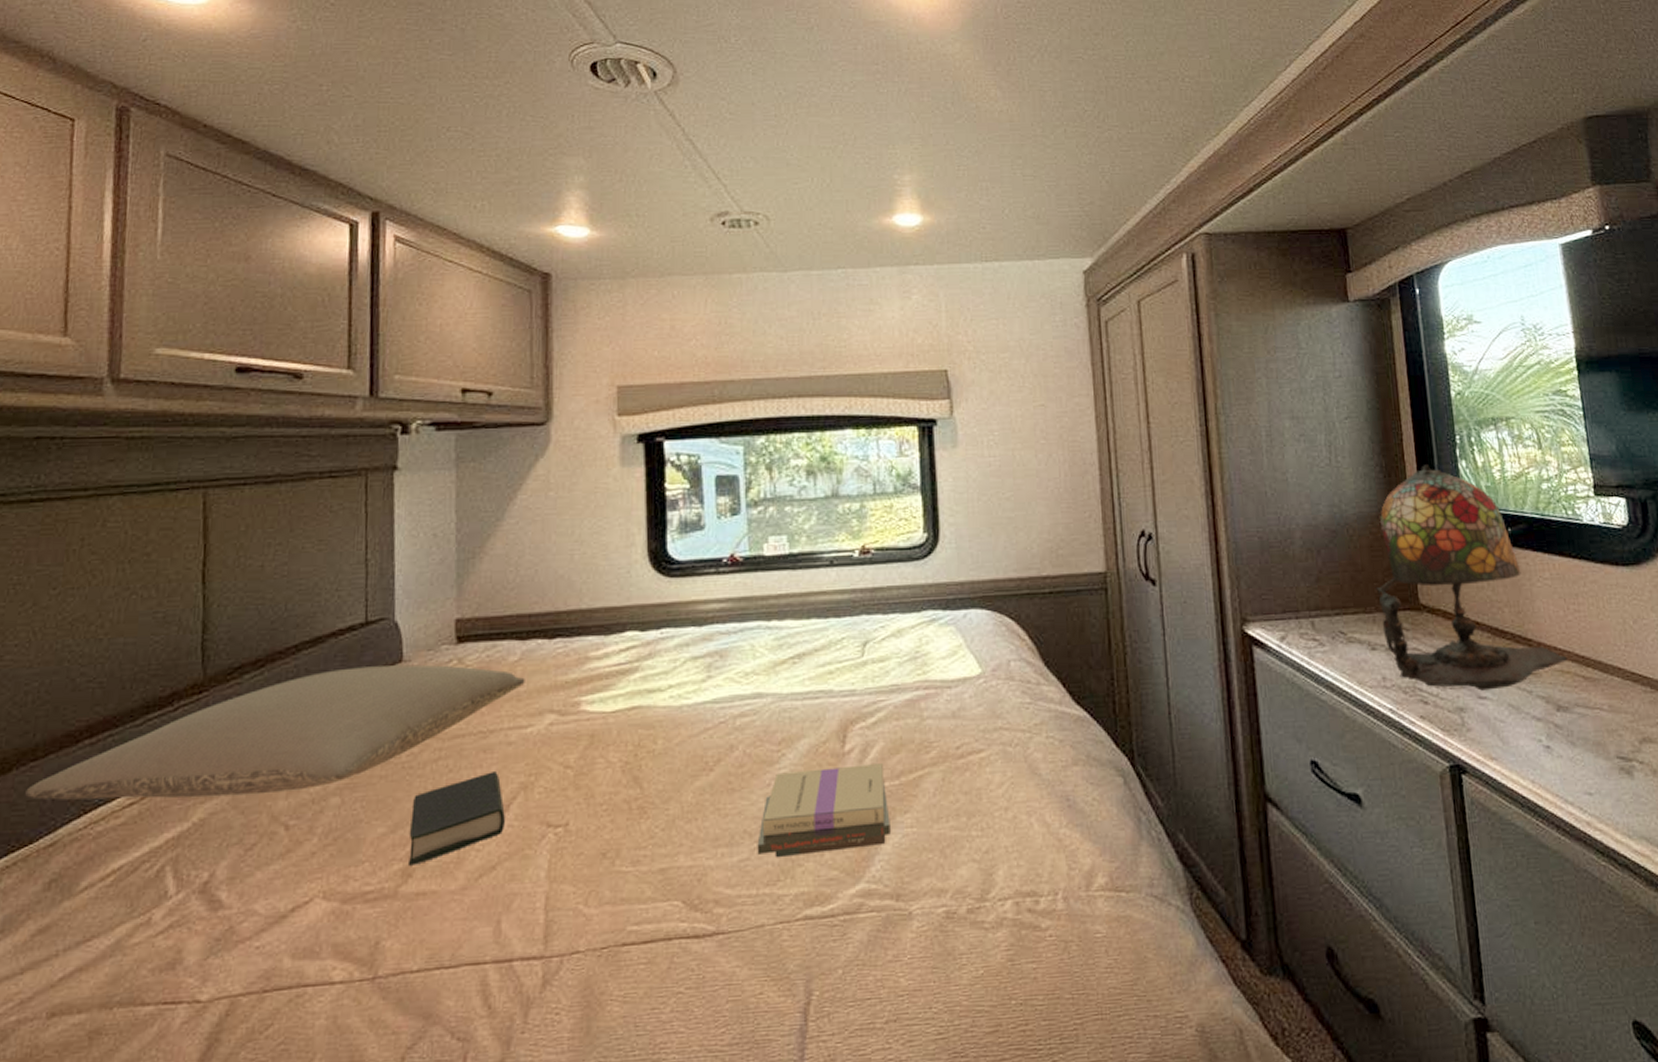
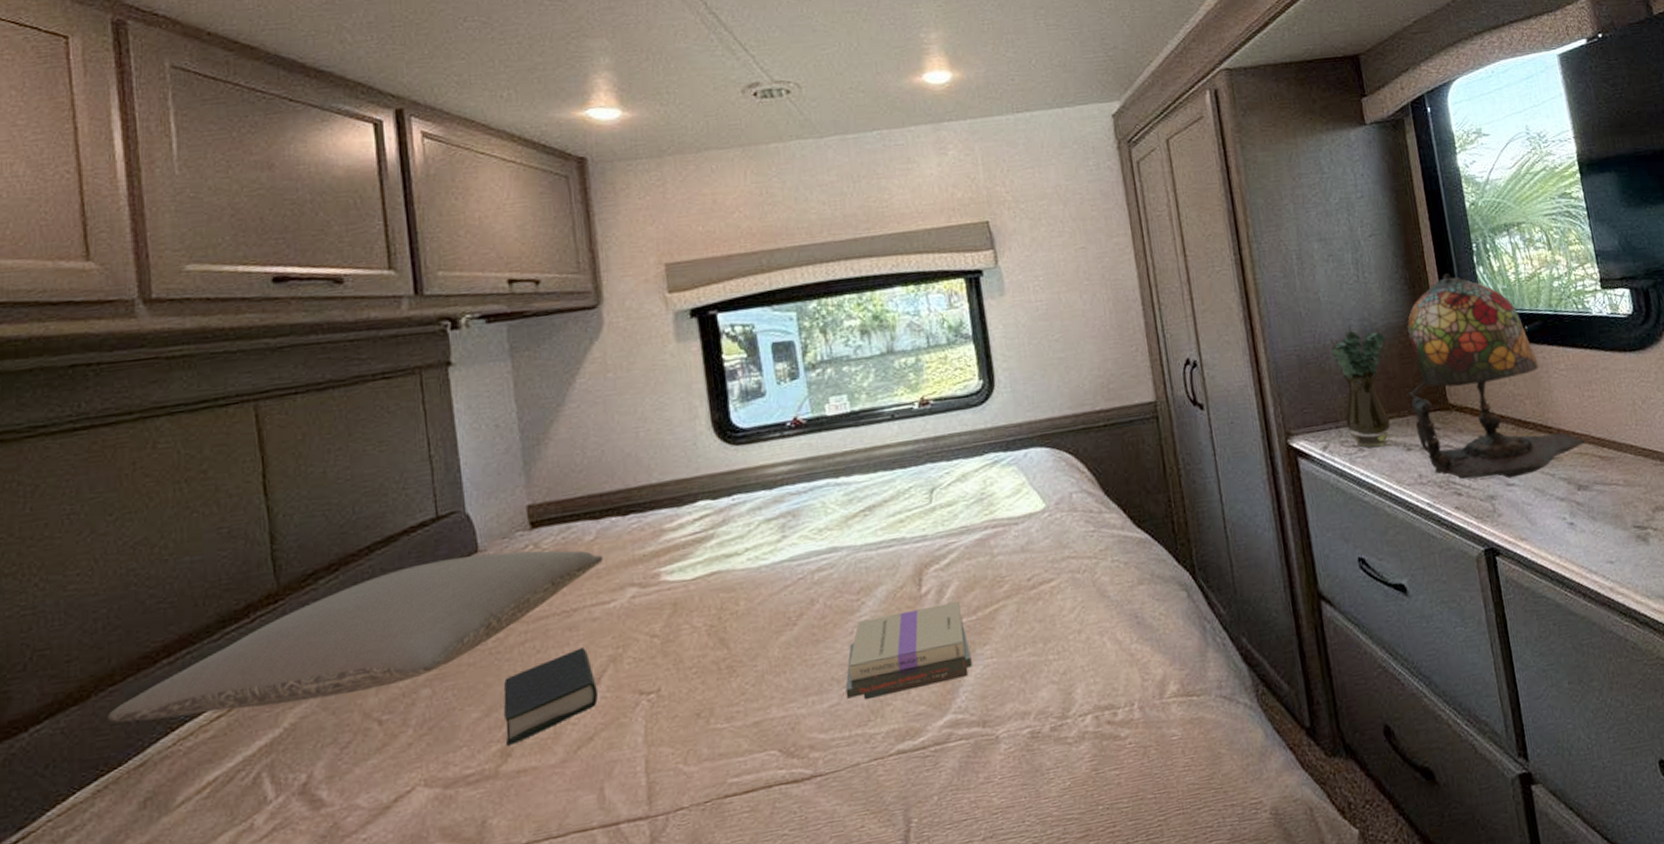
vase: none [1296,510,1356,643] -> present [1330,325,1391,448]

